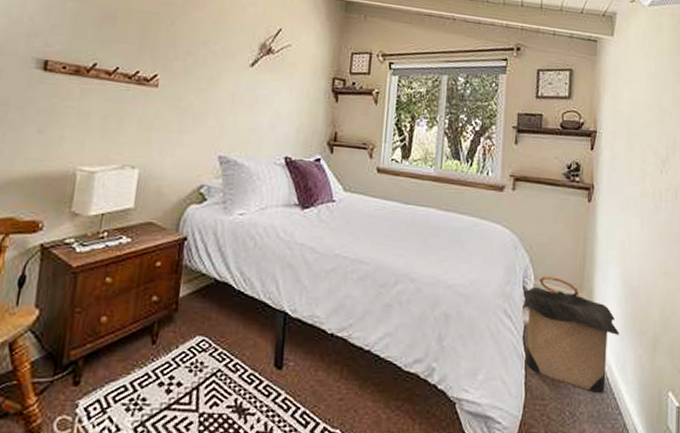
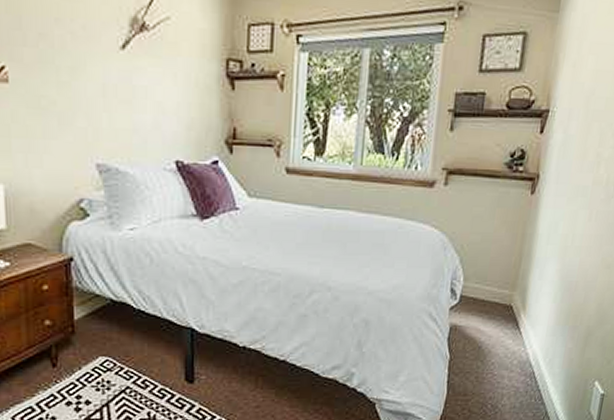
laundry hamper: present [522,275,619,393] -> none [449,276,551,386]

